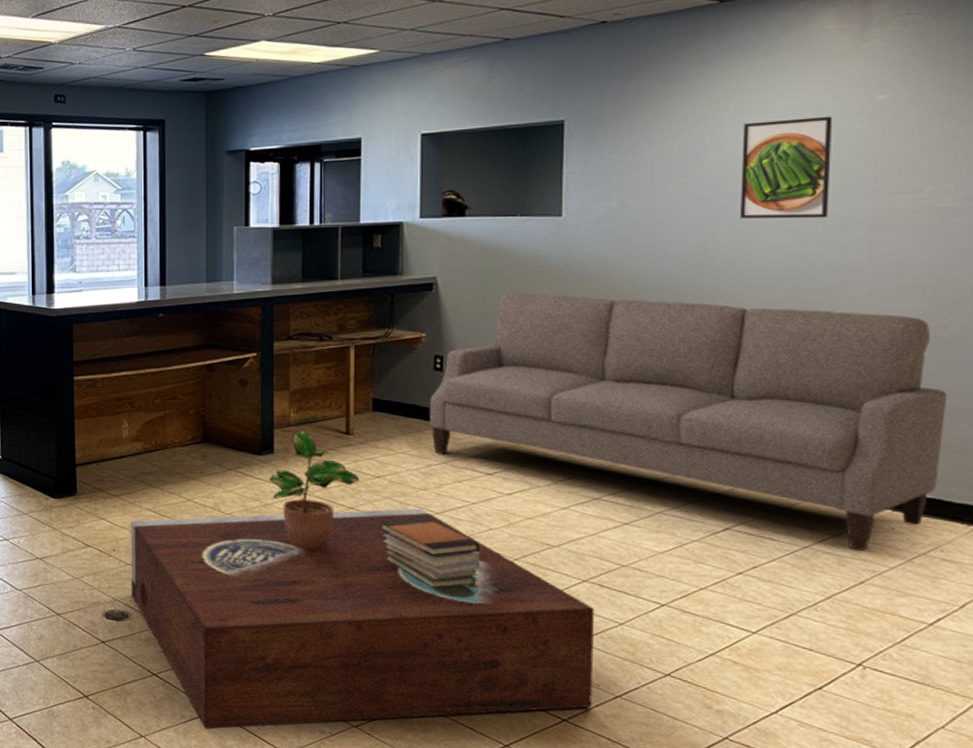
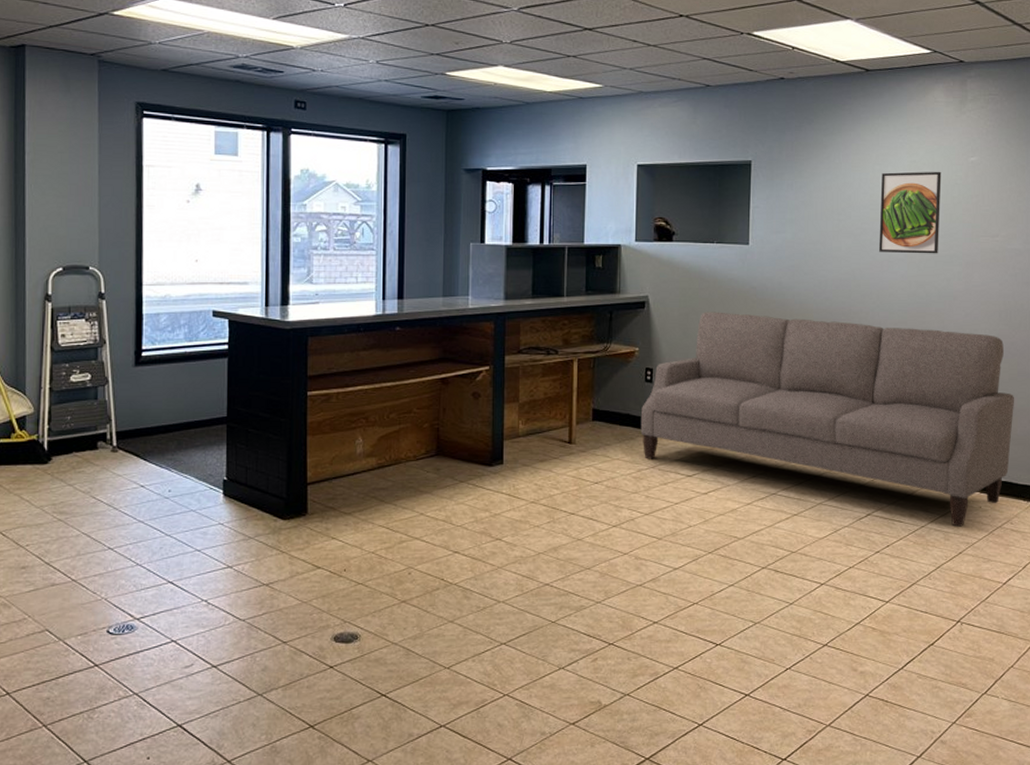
stereo: present [130,508,595,730] -> none [361,510,771,745]
potted plant: present [269,430,360,552] -> none [498,441,580,558]
book stack: present [379,516,481,589] -> none [596,518,681,585]

